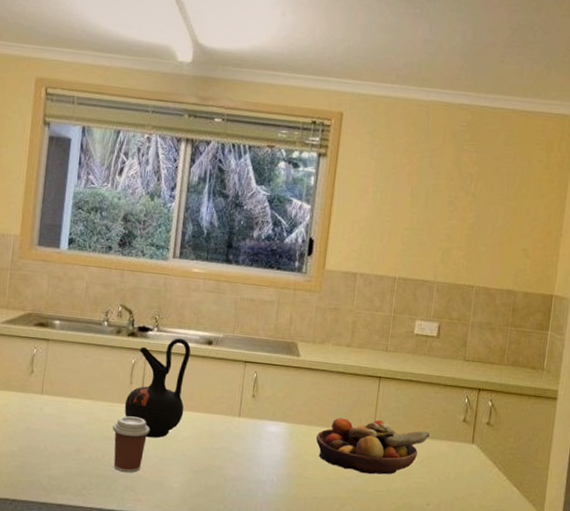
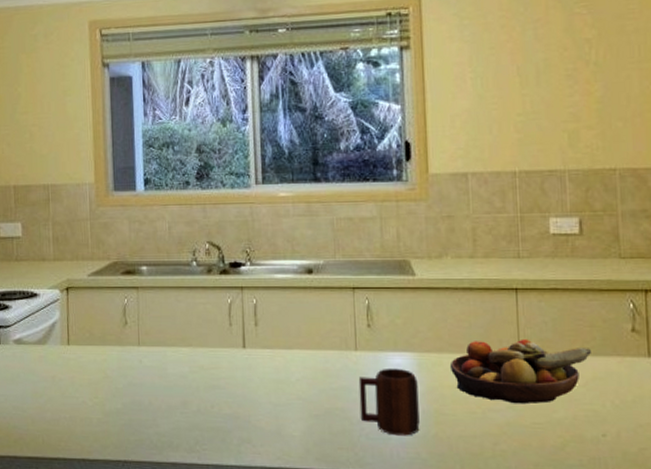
coffee cup: present [112,416,150,473] -> none [217,361,259,424]
ceramic jug: present [124,338,191,438] -> none [227,270,293,383]
mug: none [234,434,287,494] -> present [358,368,420,436]

